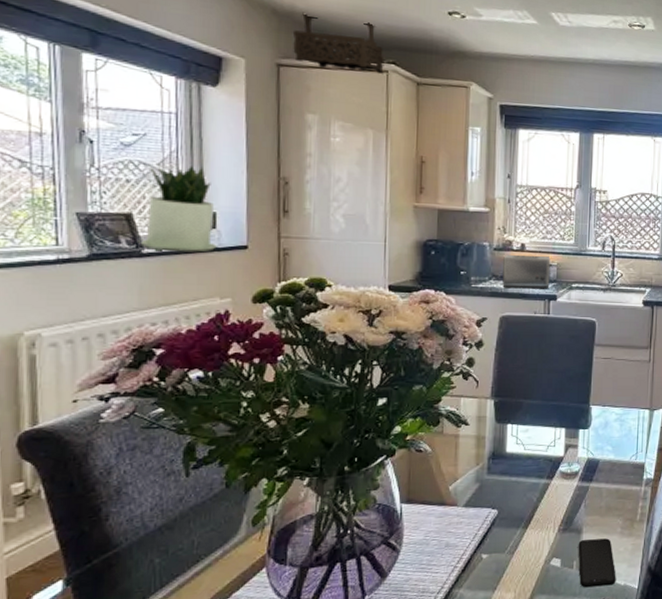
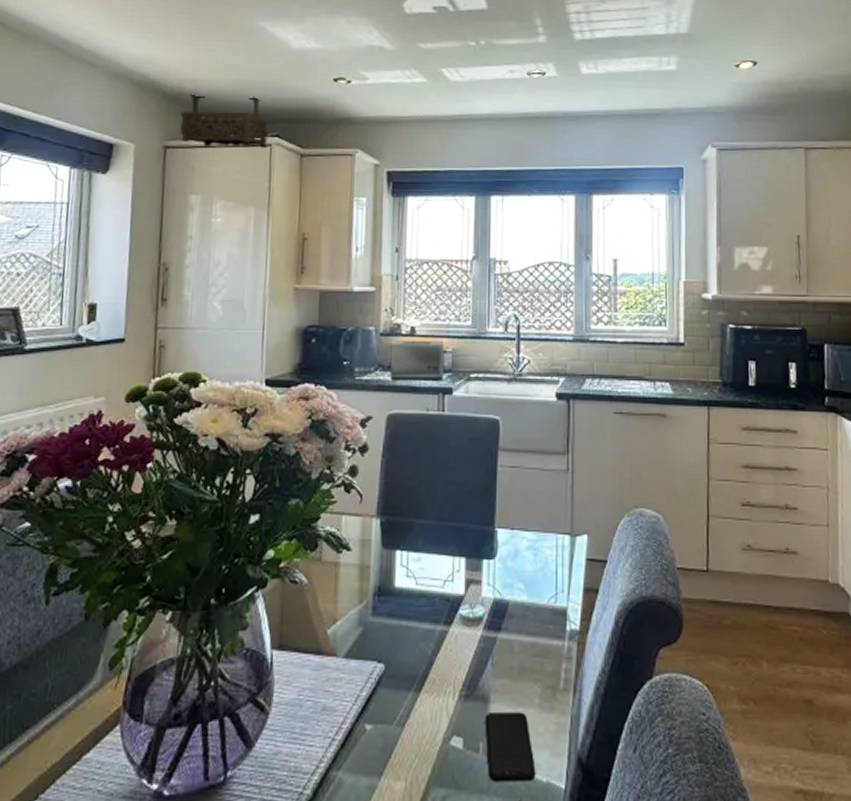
planter: present [138,162,217,253] -> none [22,254,95,347]

